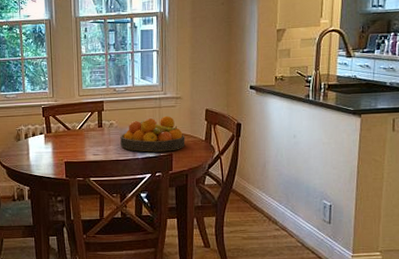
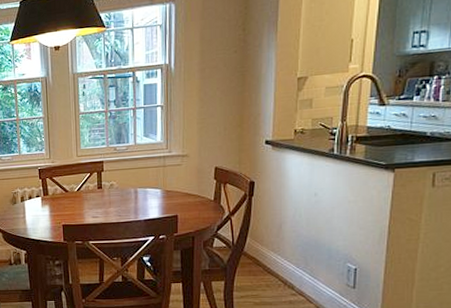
fruit bowl: present [120,115,185,152] -> none [121,175,192,214]

